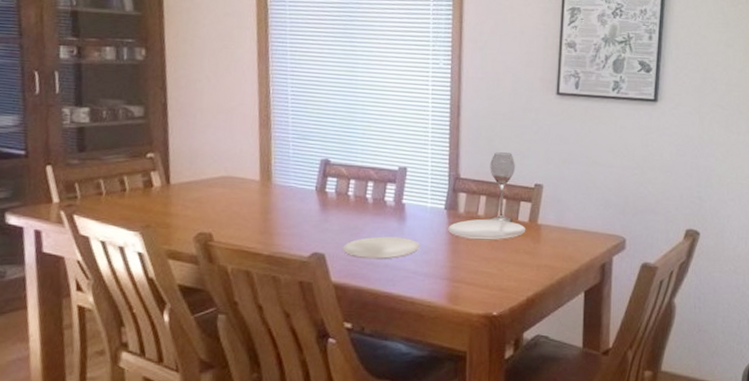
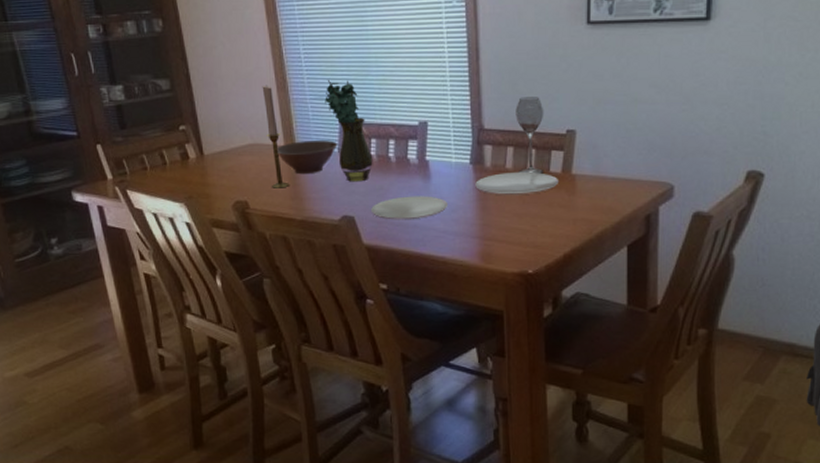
candlestick: none [241,120,260,222] -> present [262,85,289,188]
bowl: none [251,177,316,210] -> present [277,140,338,175]
vase: none [307,121,350,220] -> present [325,79,373,182]

